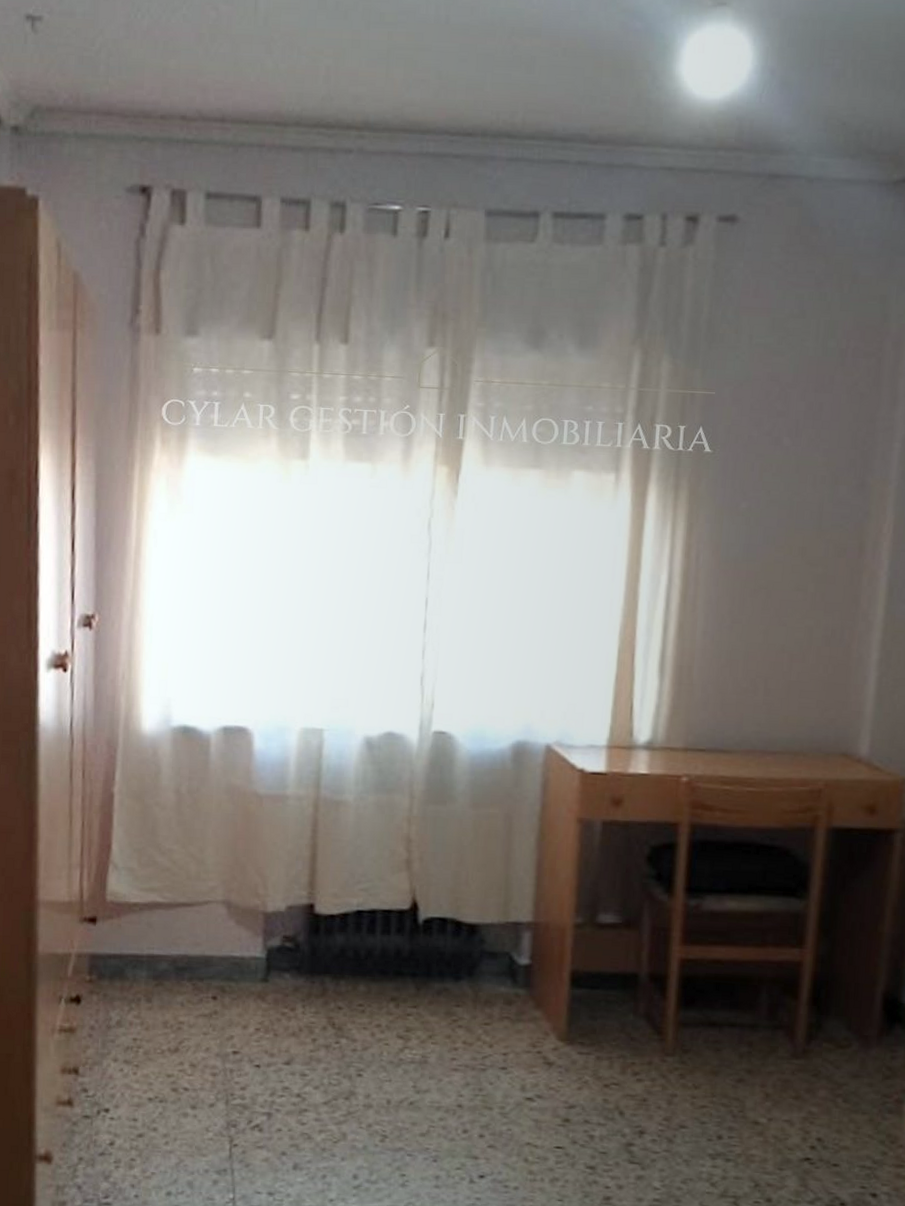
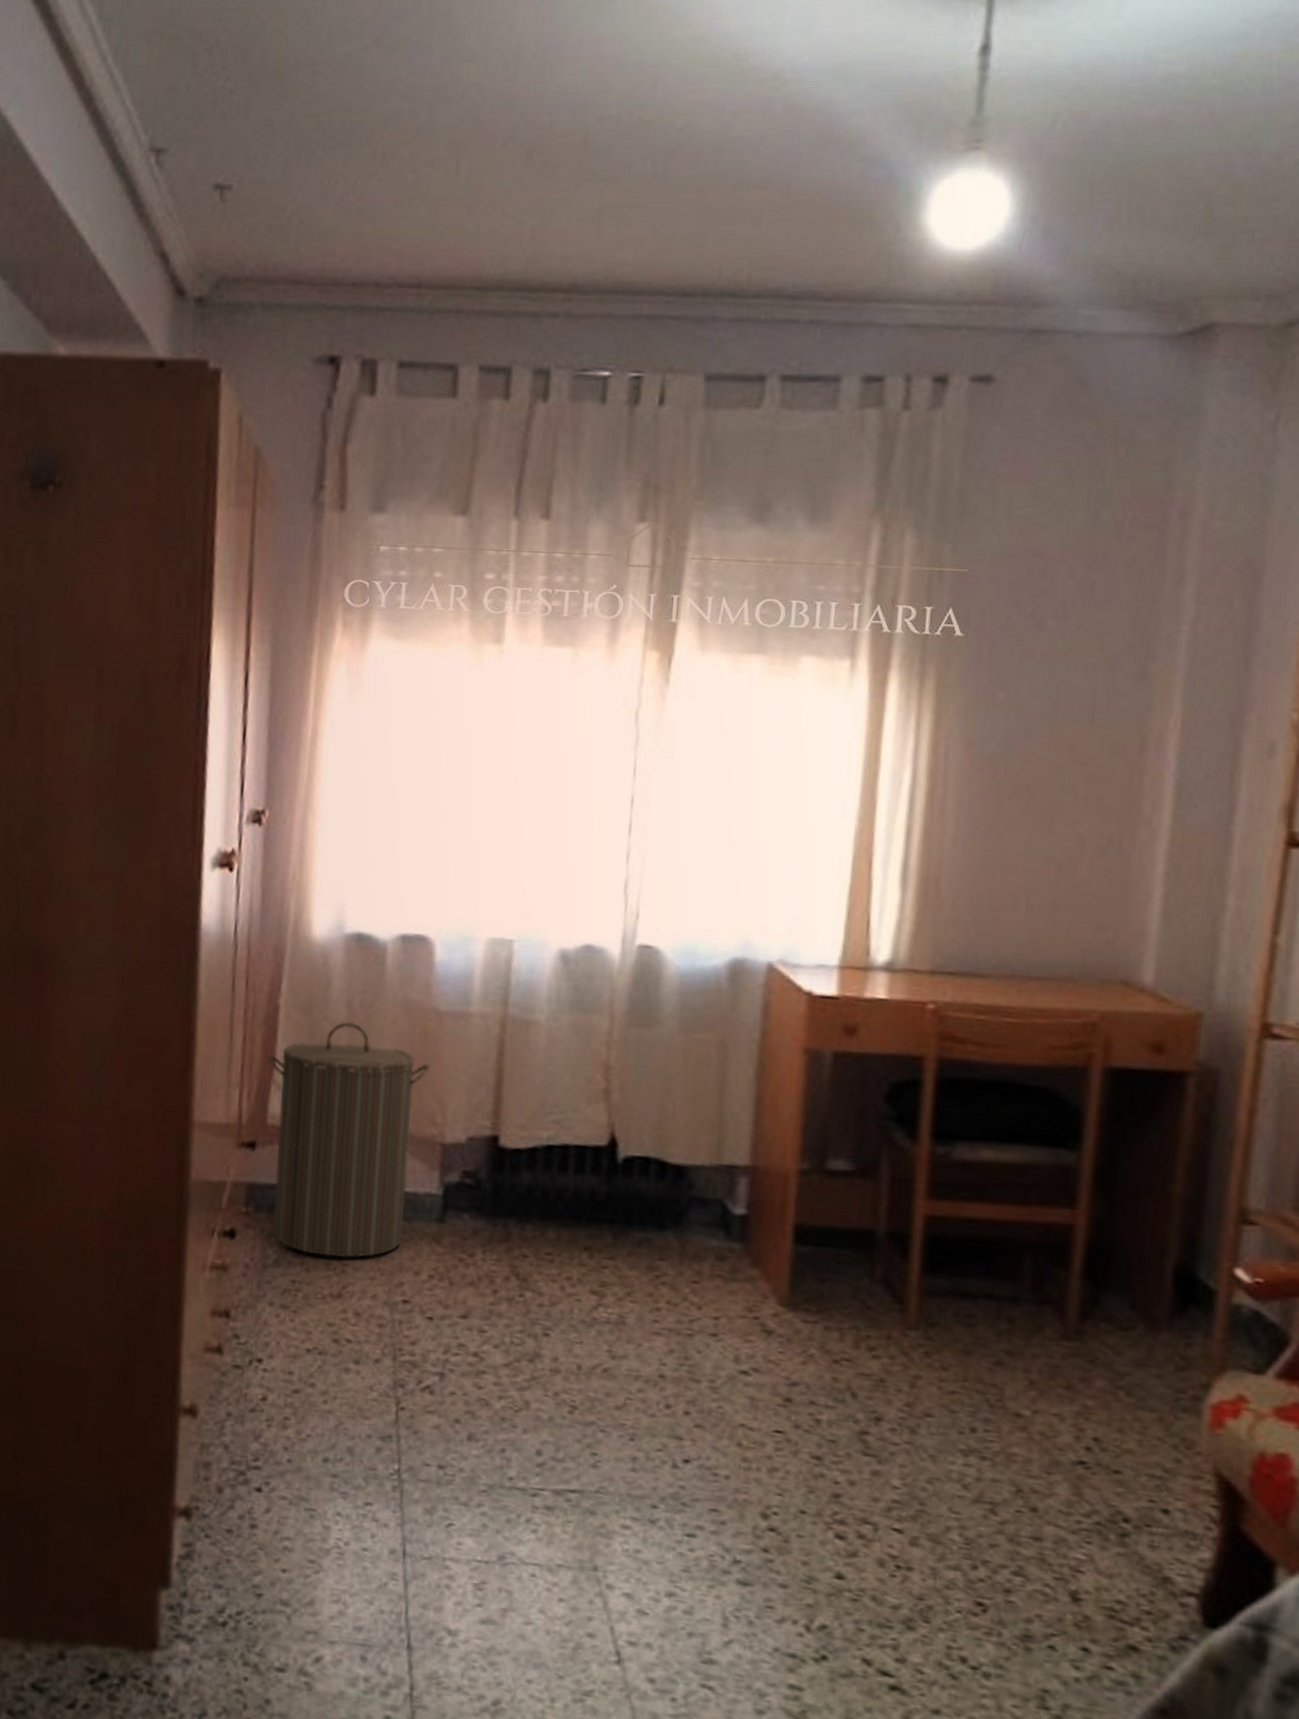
laundry hamper: none [104,806,252,1017] -> present [267,1021,430,1258]

